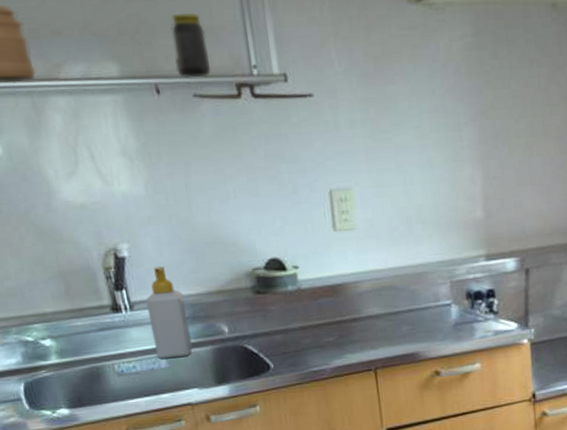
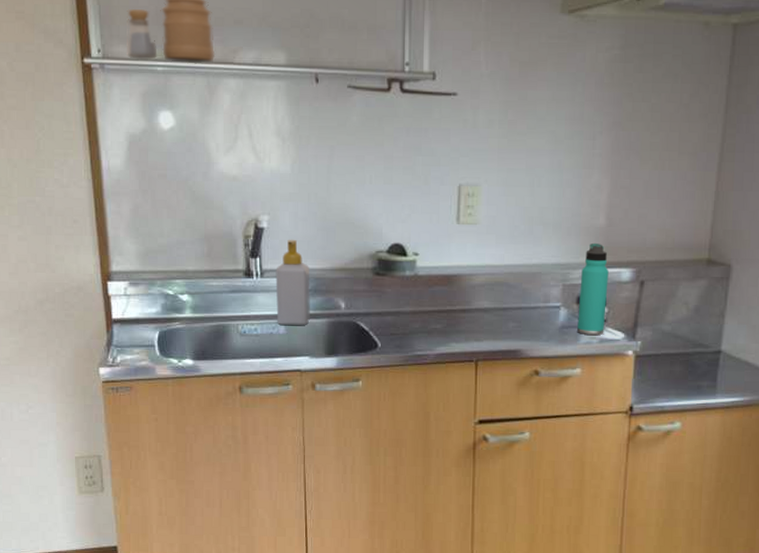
jar: present [170,12,211,78] -> none [336,11,367,71]
thermos bottle: none [467,235,498,329] -> present [577,242,609,335]

